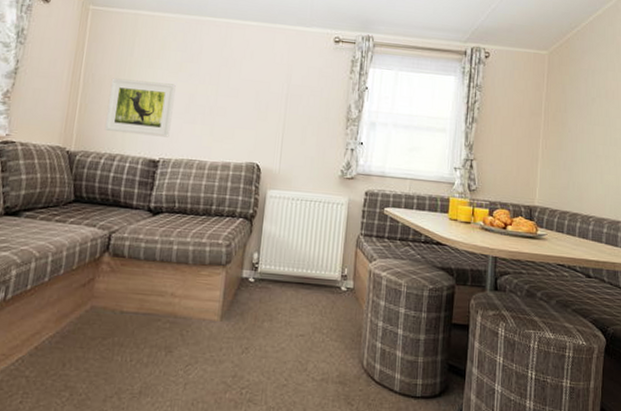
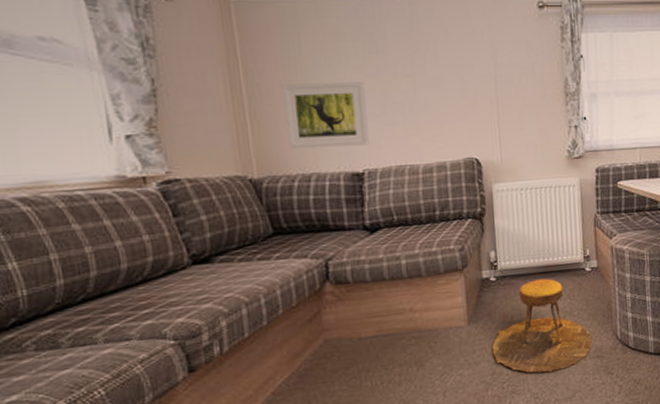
stool: none [238,288,338,388] -> present [492,278,592,373]

